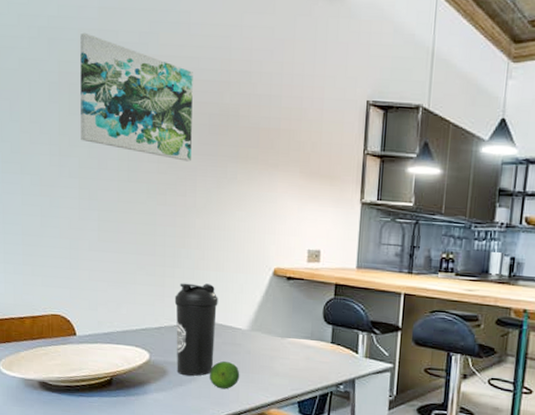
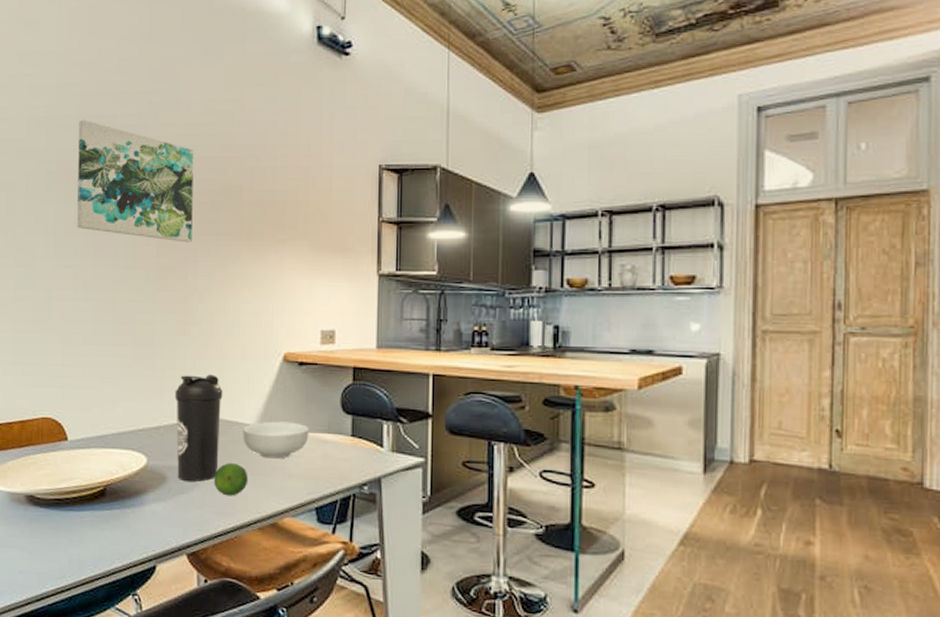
cereal bowl: none [235,327,295,360] -> present [242,421,309,459]

